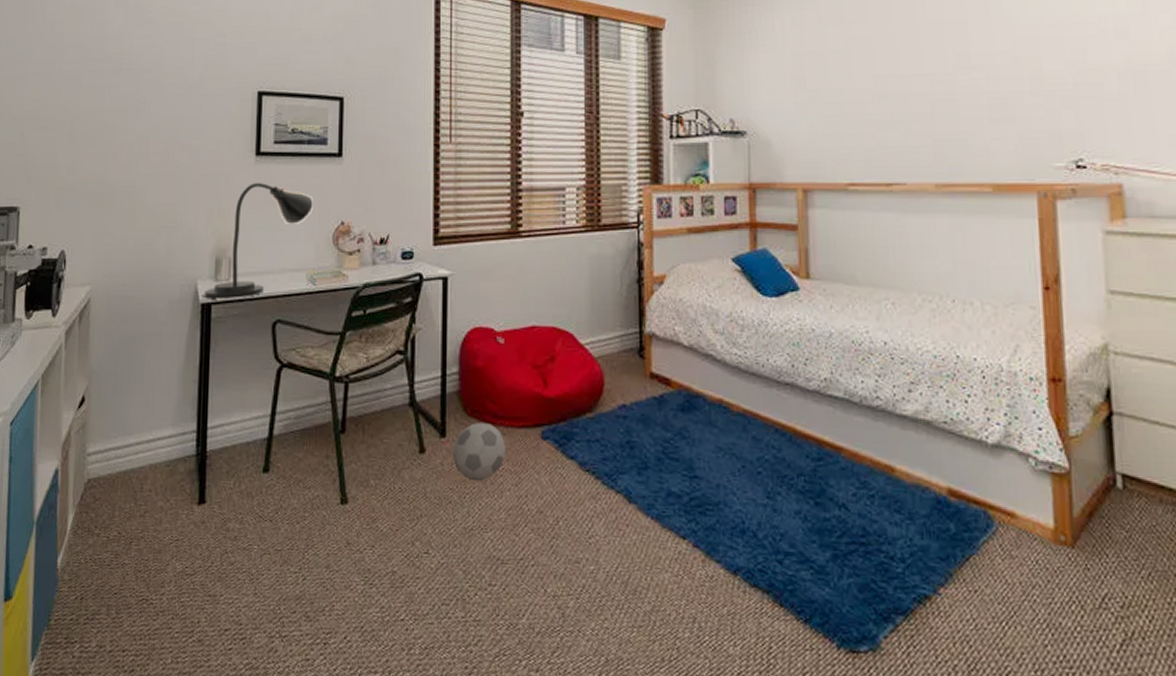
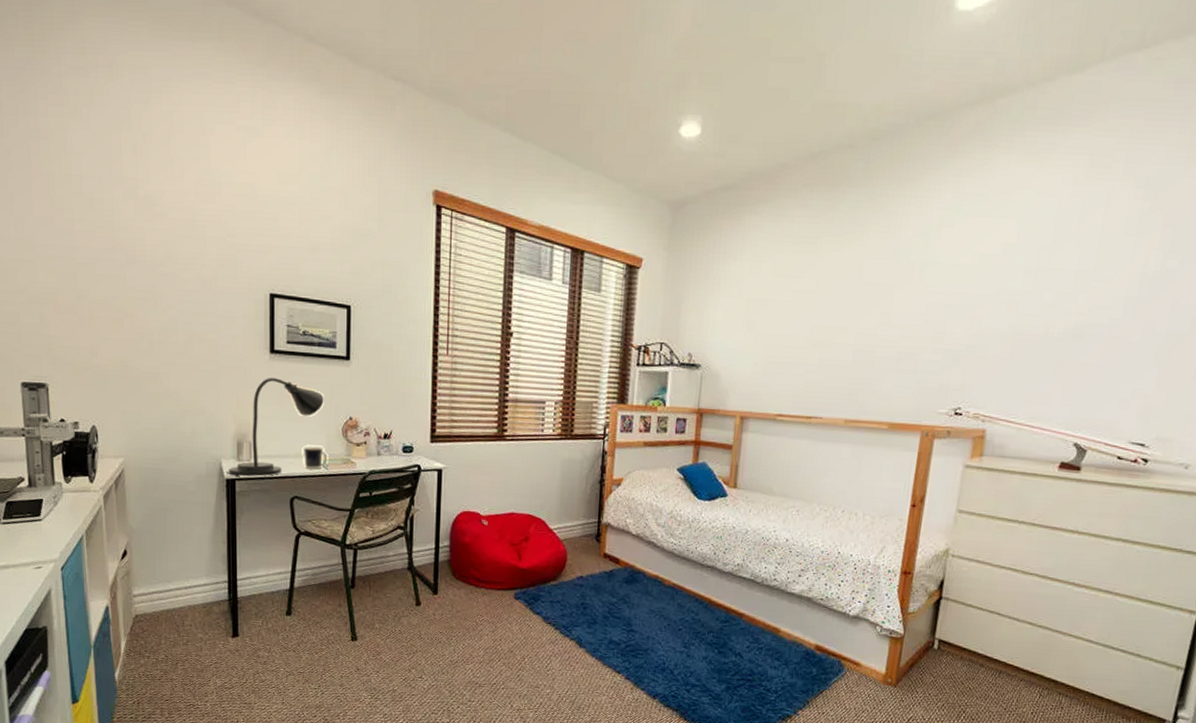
mug: none [289,258,315,286] -> present [304,446,326,469]
soccer ball: present [453,423,506,482] -> none [443,585,486,628]

